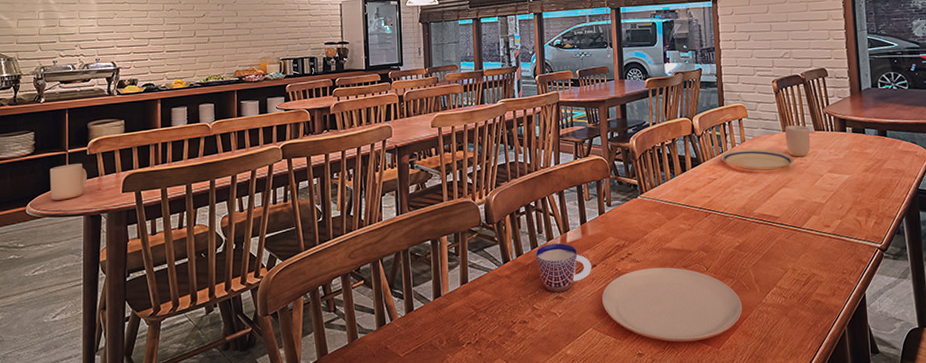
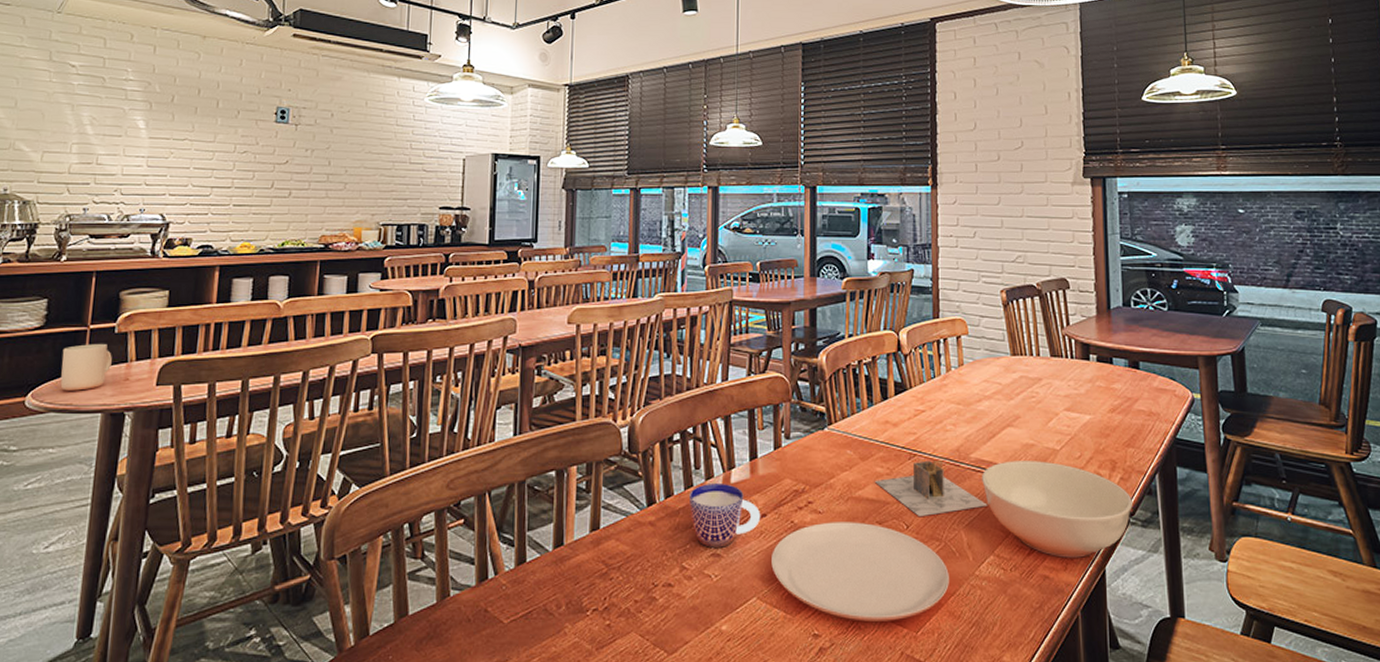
napkin holder: none [679,215,770,261] -> present [874,459,988,517]
plate: present [720,148,794,173] -> none [931,375,1023,406]
bowl: none [763,212,886,286] -> present [981,461,1134,558]
cup: present [785,125,811,157] -> none [1014,347,1045,389]

